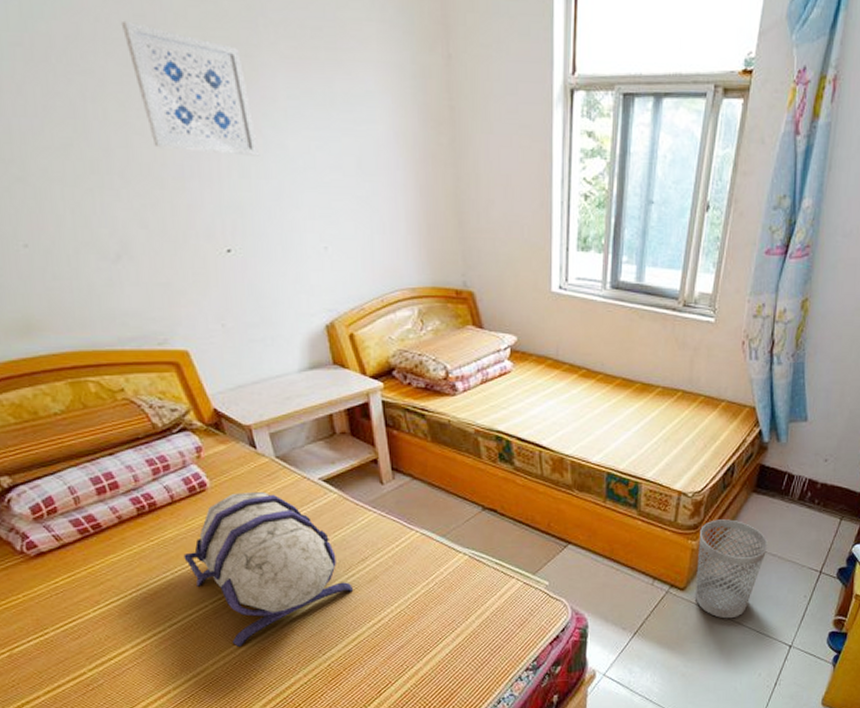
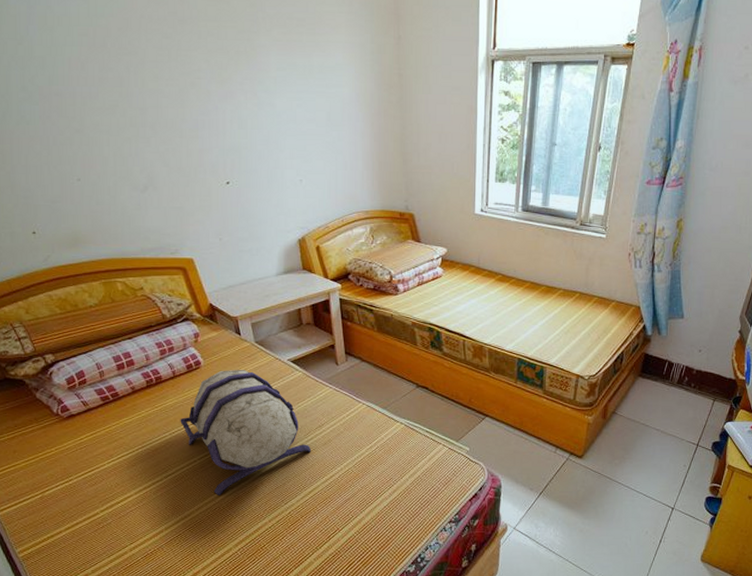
wall art: present [122,20,260,156] -> none [160,16,255,113]
wastebasket: present [696,519,768,619] -> none [592,399,652,483]

